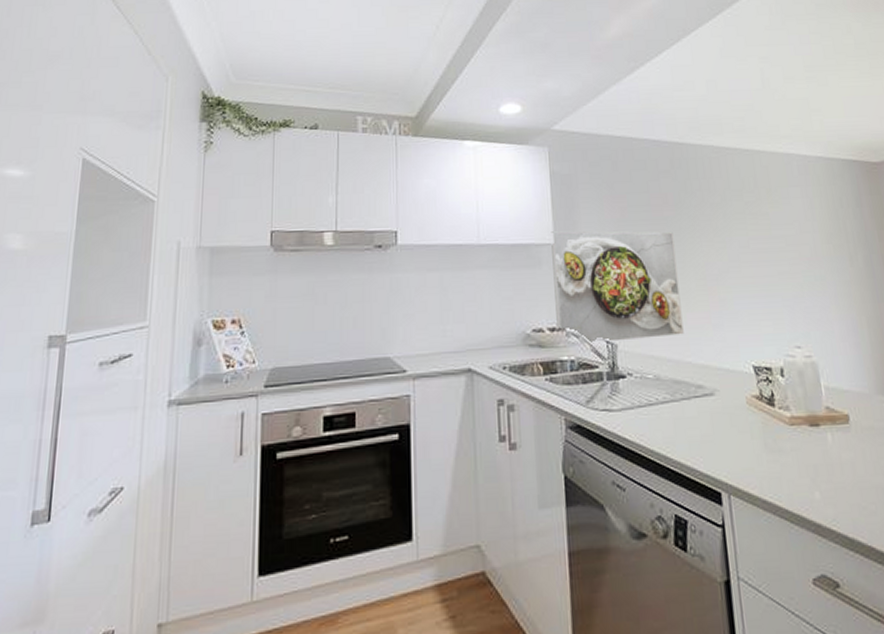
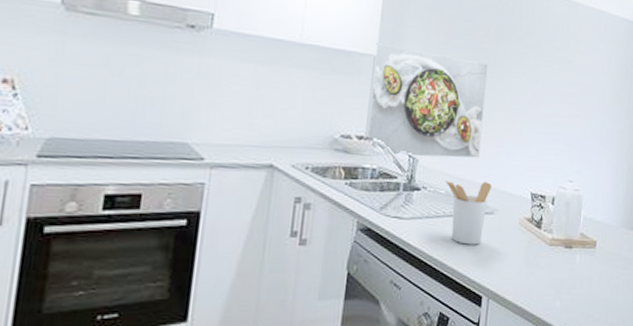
utensil holder: none [652,360,706,434] -> present [445,181,491,245]

